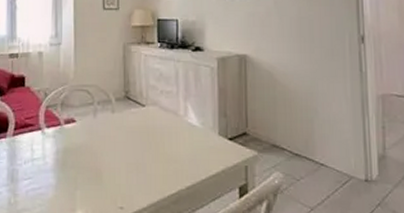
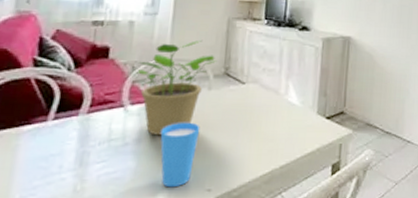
potted plant: none [49,67,118,156] -> present [136,40,218,136]
cup: none [74,143,108,204] -> present [160,122,201,188]

